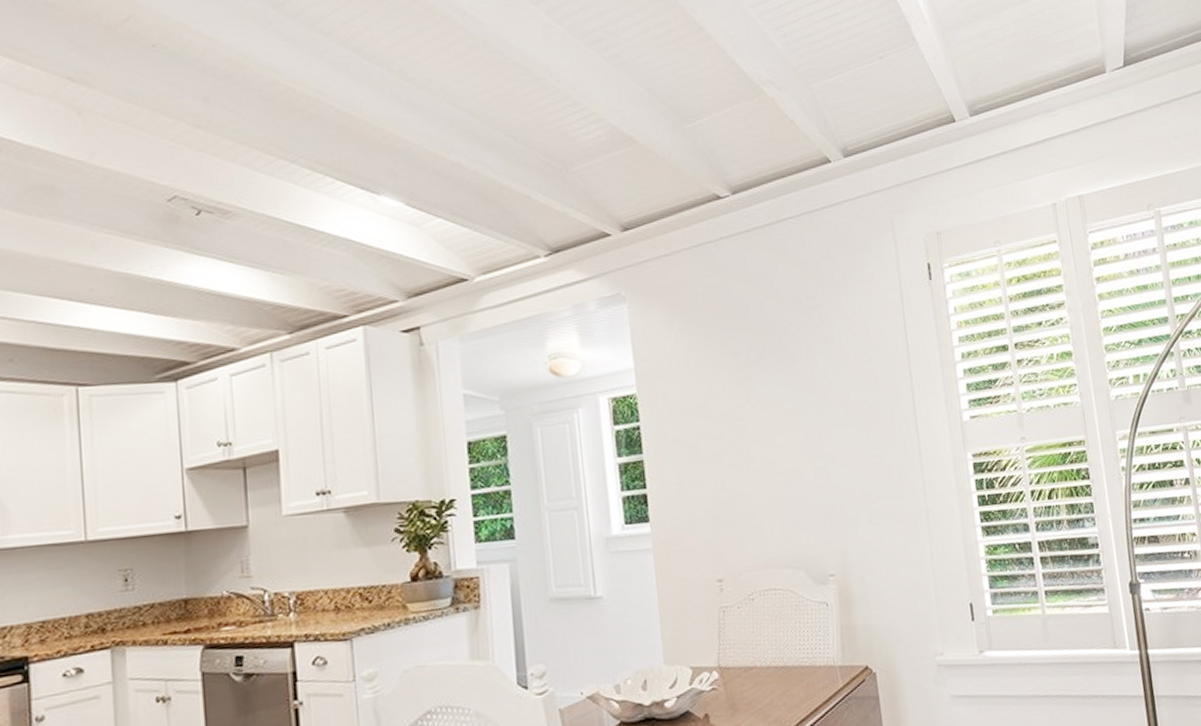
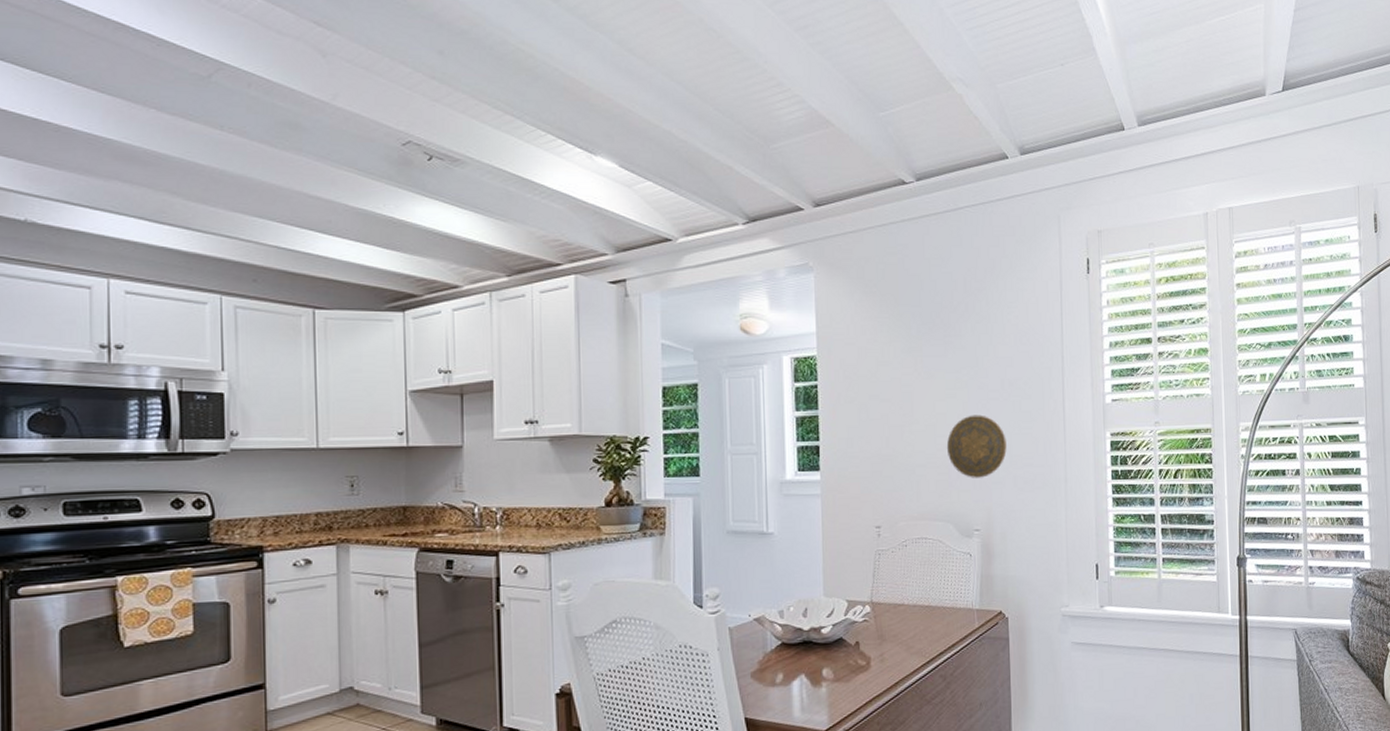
decorative plate: none [789,445,858,517] -> present [946,414,1007,478]

